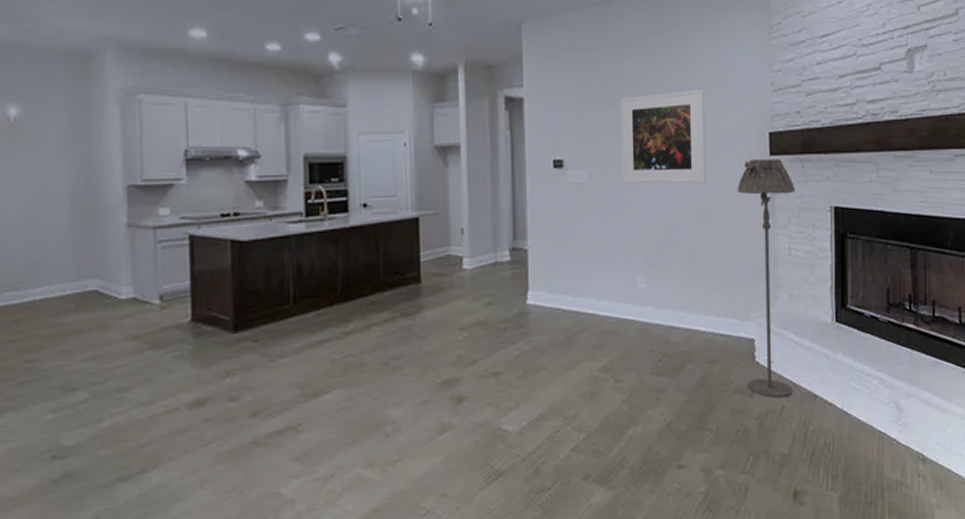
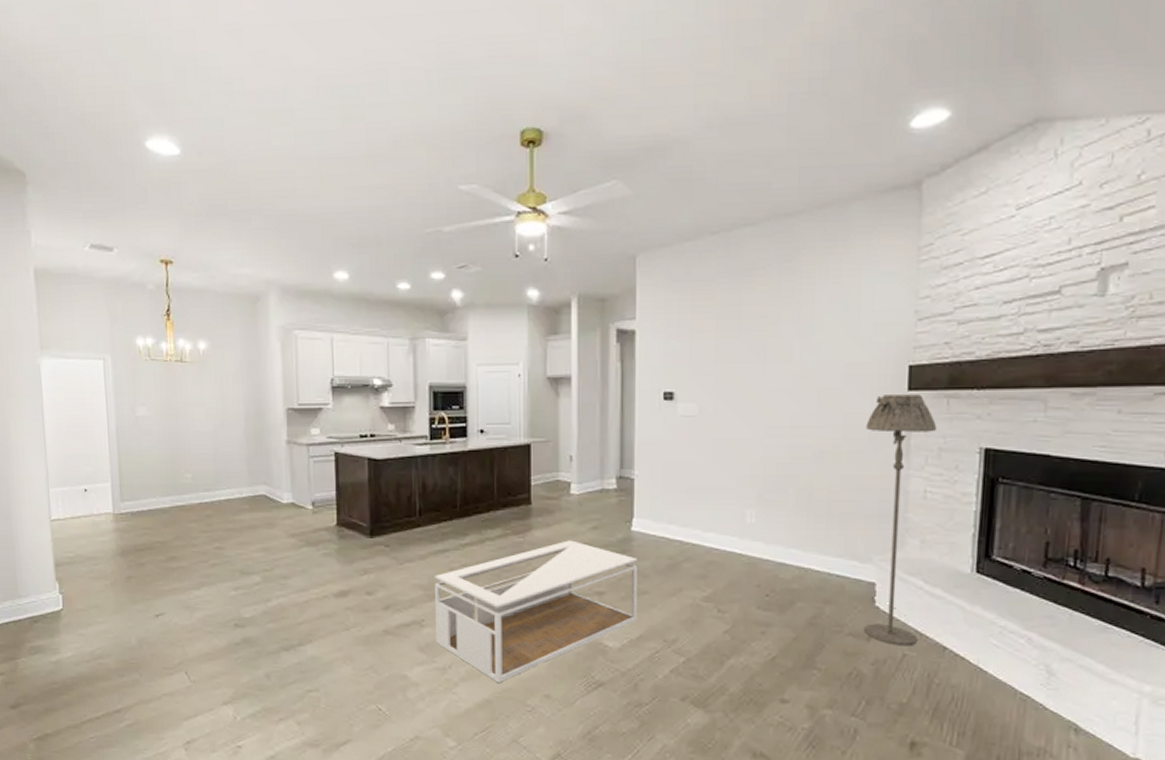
coffee table: none [313,319,535,488] -> present [435,540,637,683]
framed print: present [620,89,706,184] -> none [736,319,834,419]

